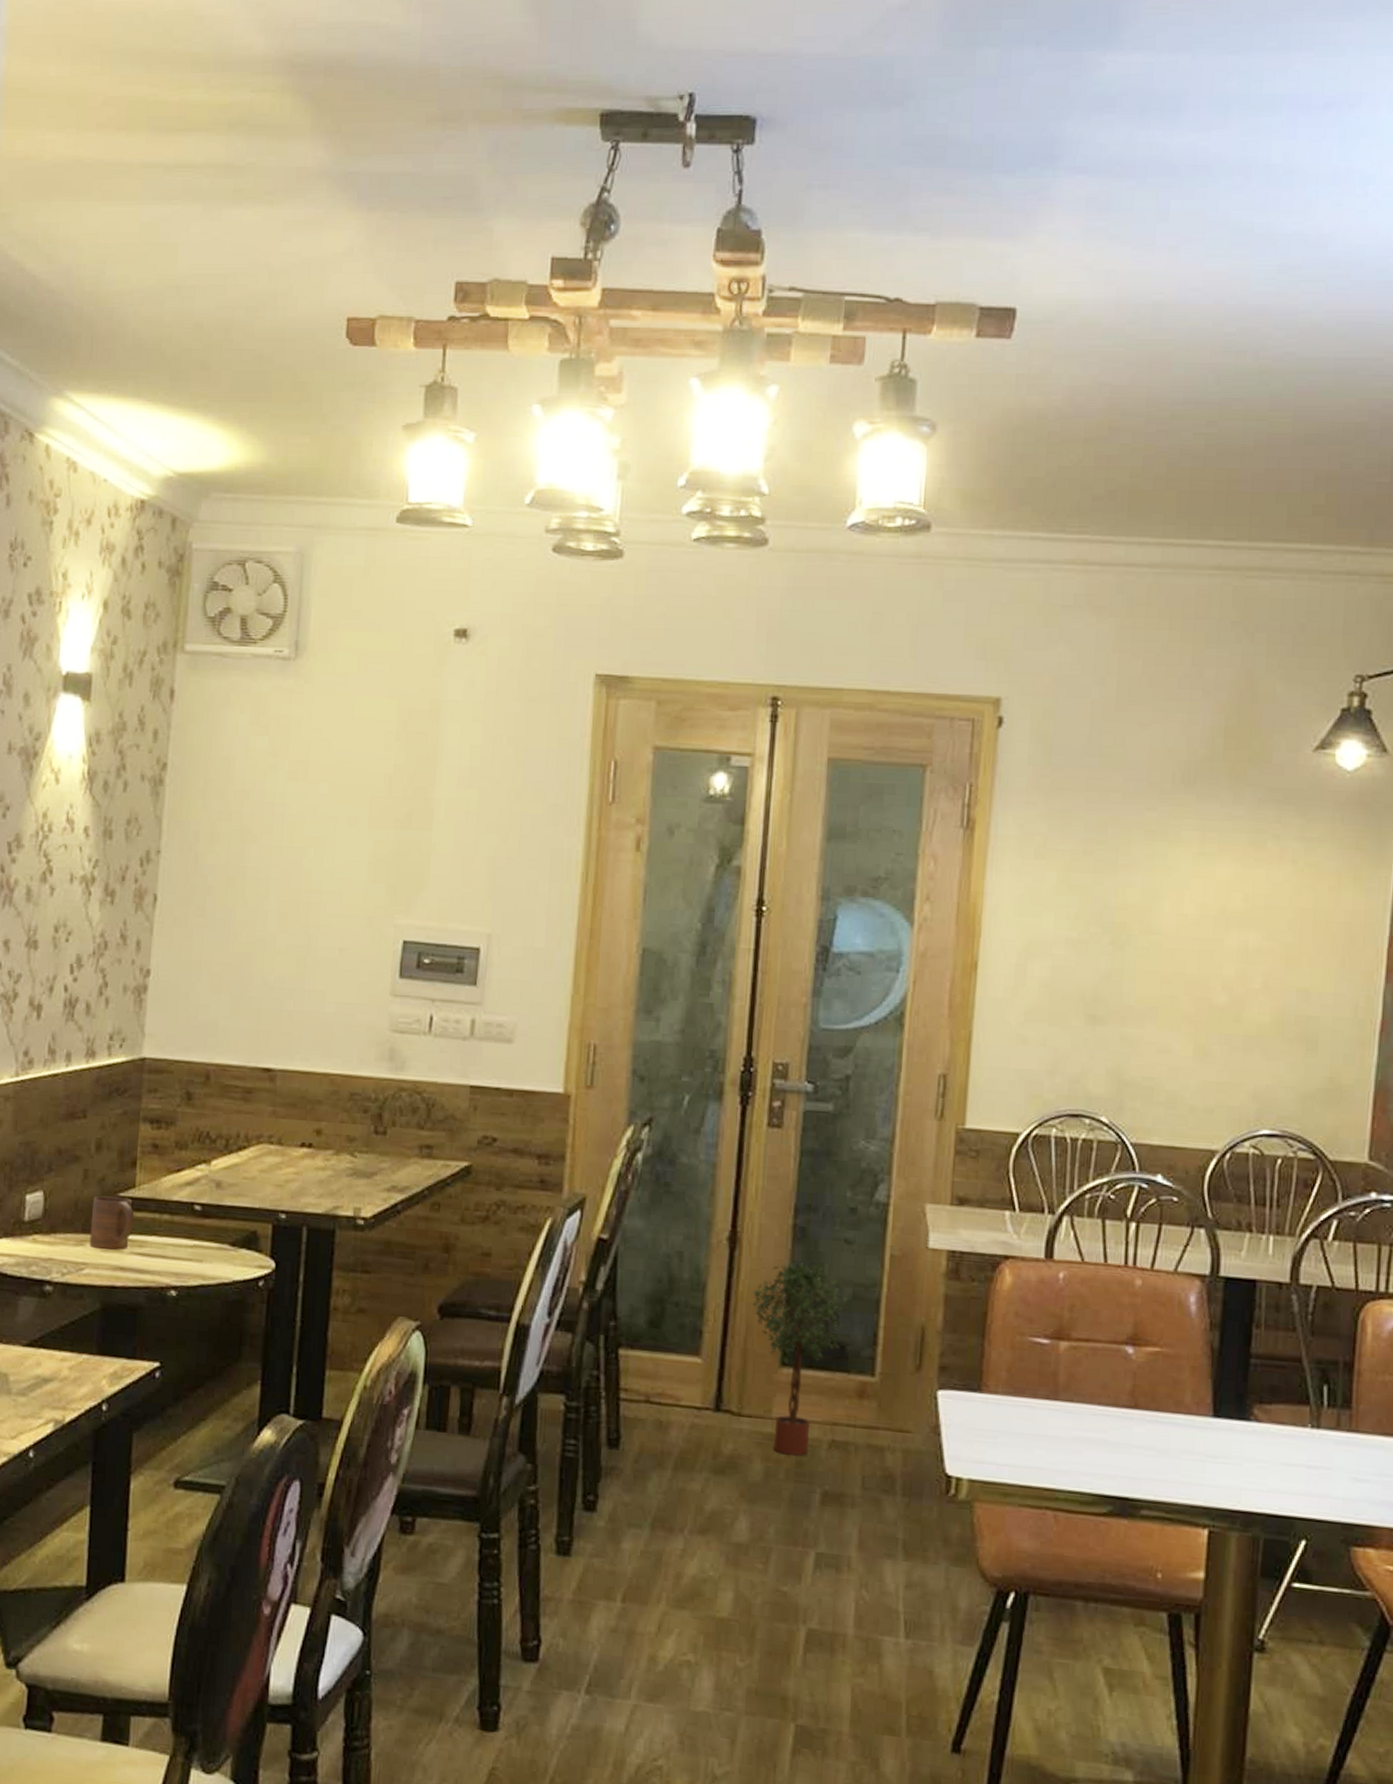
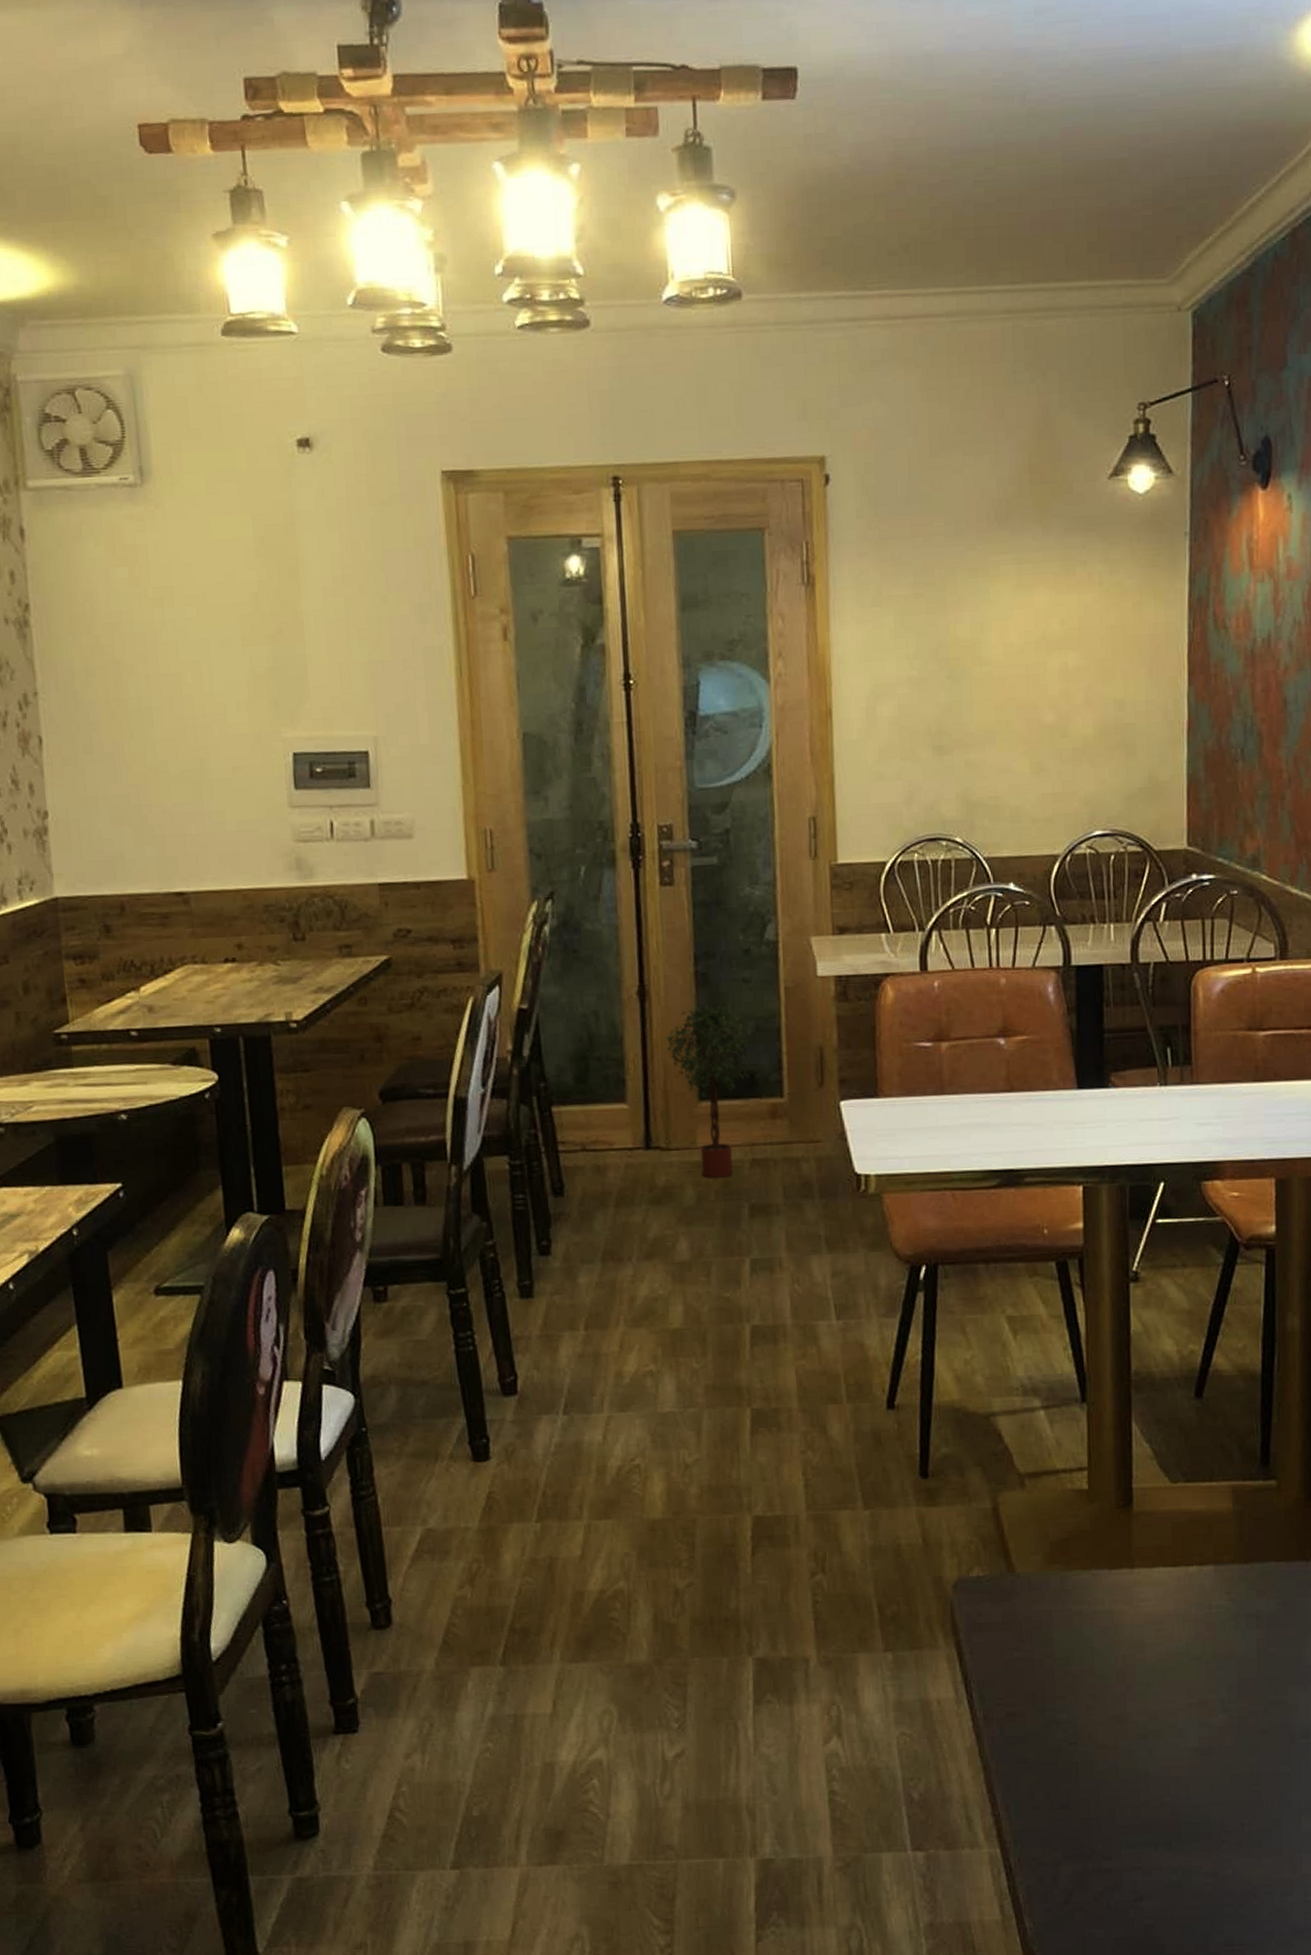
cup: present [89,1196,135,1251] -> none [29,1034,74,1086]

